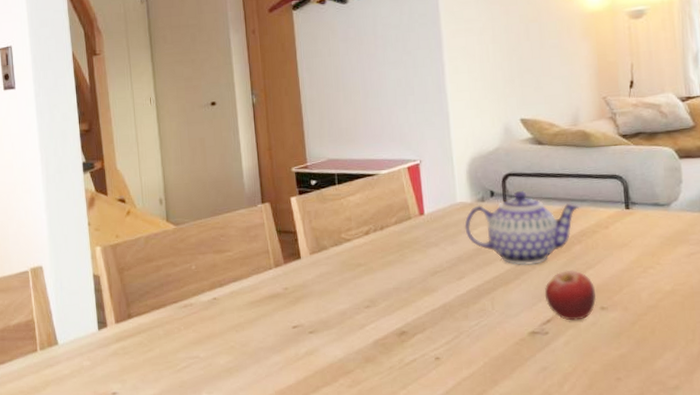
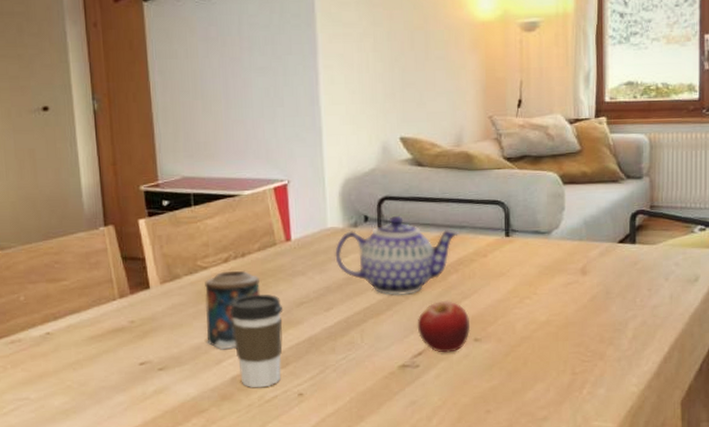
candle: none [348,242,398,315] -> present [205,270,260,350]
coffee cup: none [370,263,420,352] -> present [229,294,283,388]

